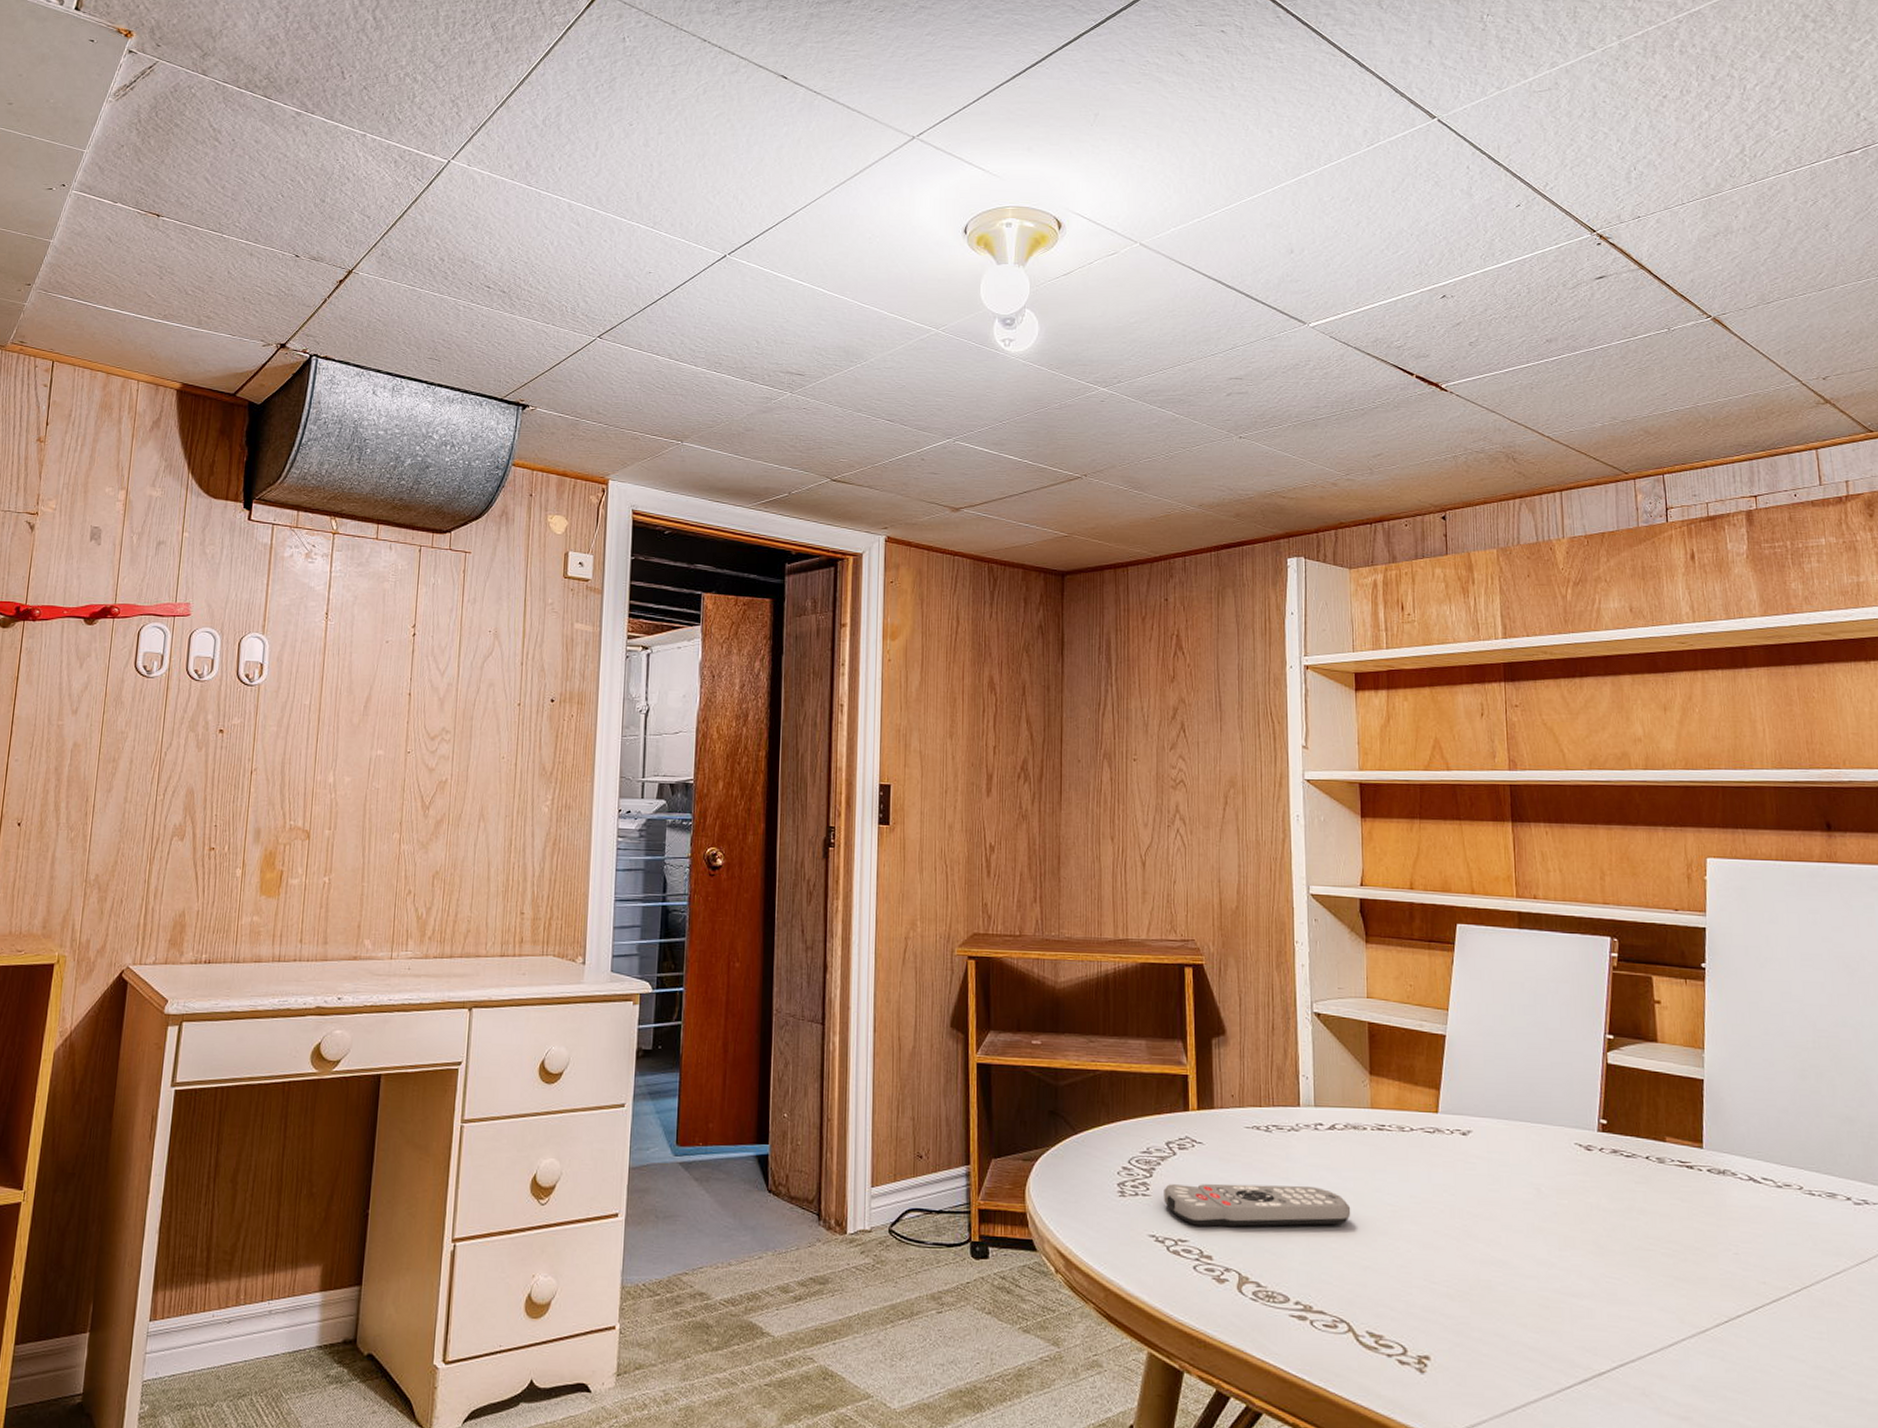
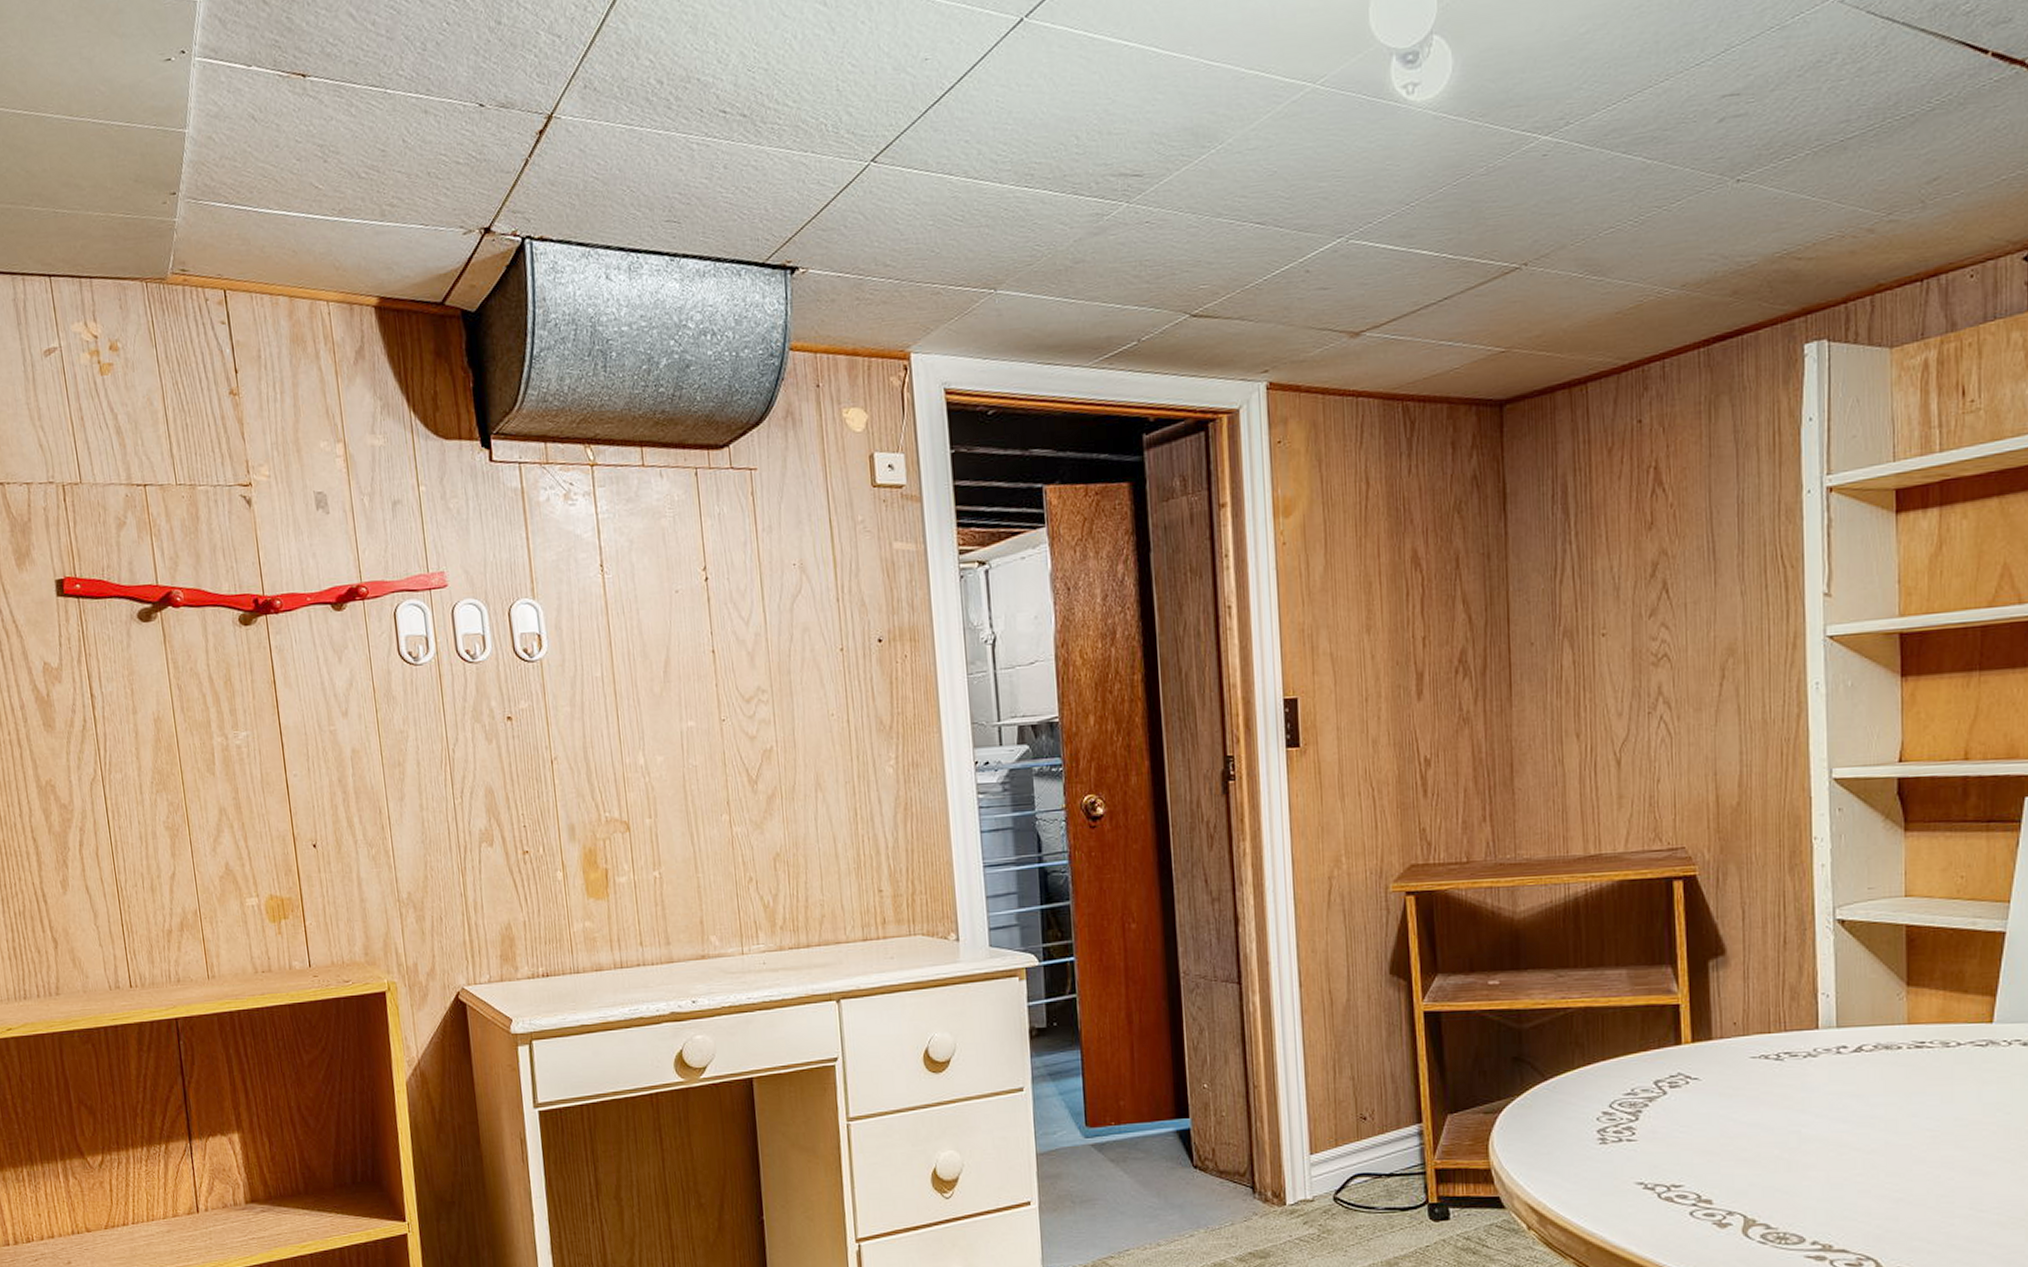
remote control: present [1164,1183,1351,1227] -> none [1652,1116,1881,1169]

